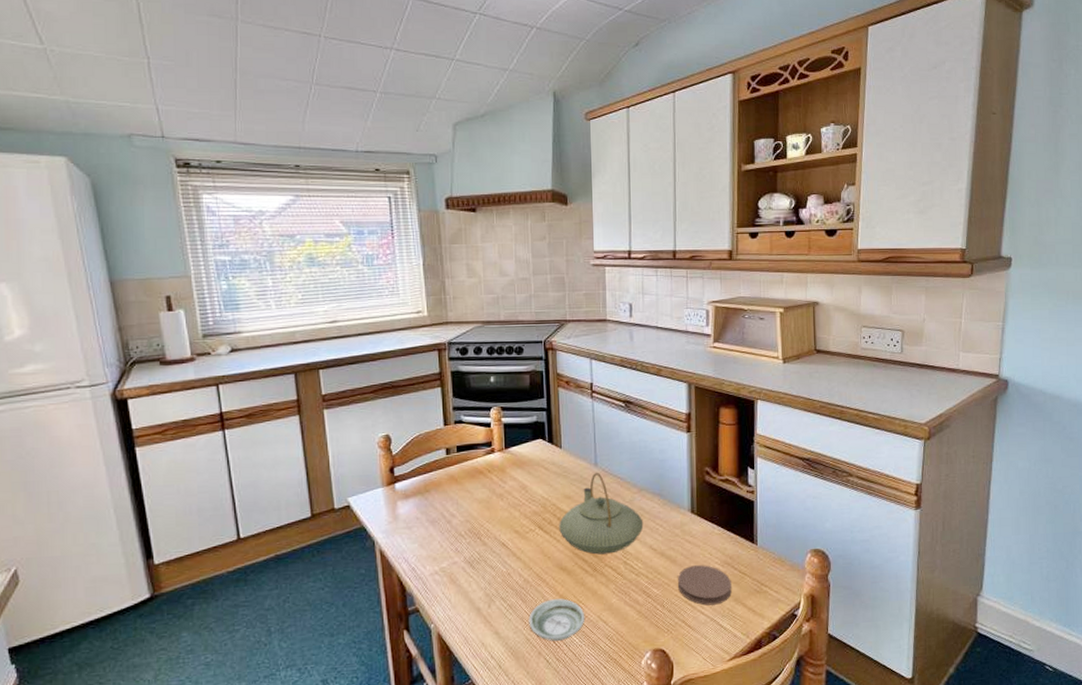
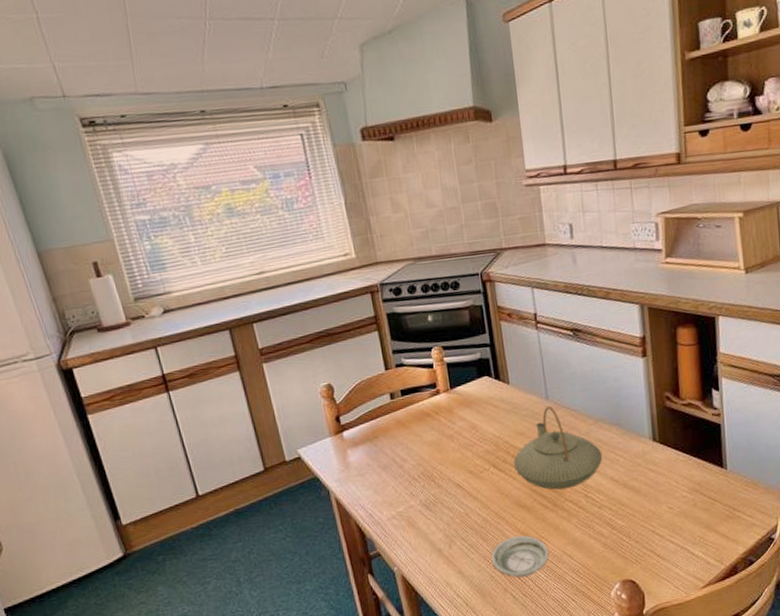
coaster: present [678,565,732,606] -> none [643,493,702,534]

